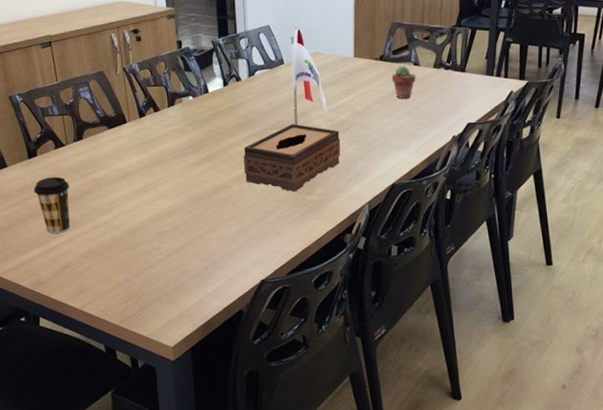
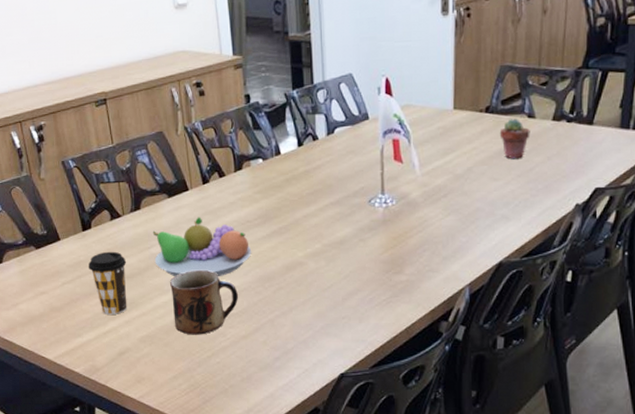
fruit bowl: none [94,146,184,199] -> present [152,217,252,277]
mug: none [110,192,172,250] -> present [170,269,239,335]
tissue box: present [243,123,341,192] -> none [320,190,436,271]

